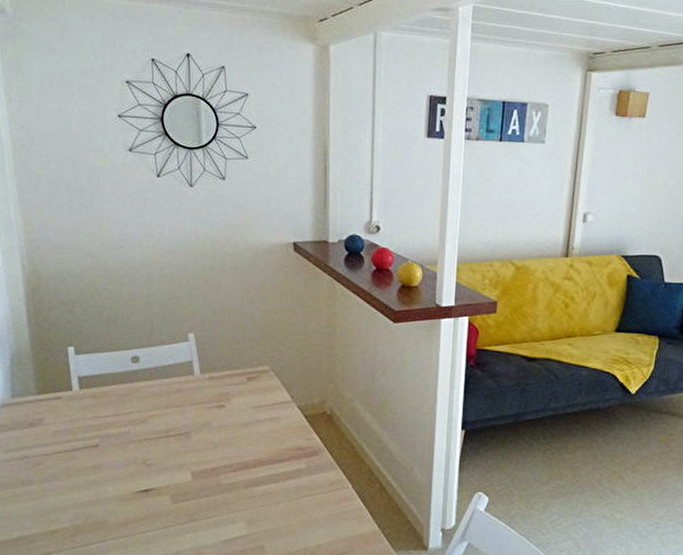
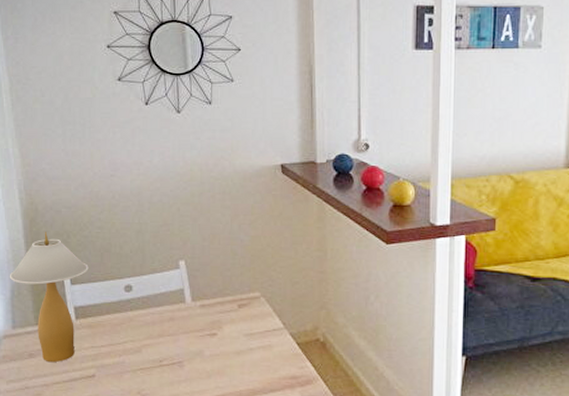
table lamp: none [9,300,94,432] -> present [9,232,89,363]

